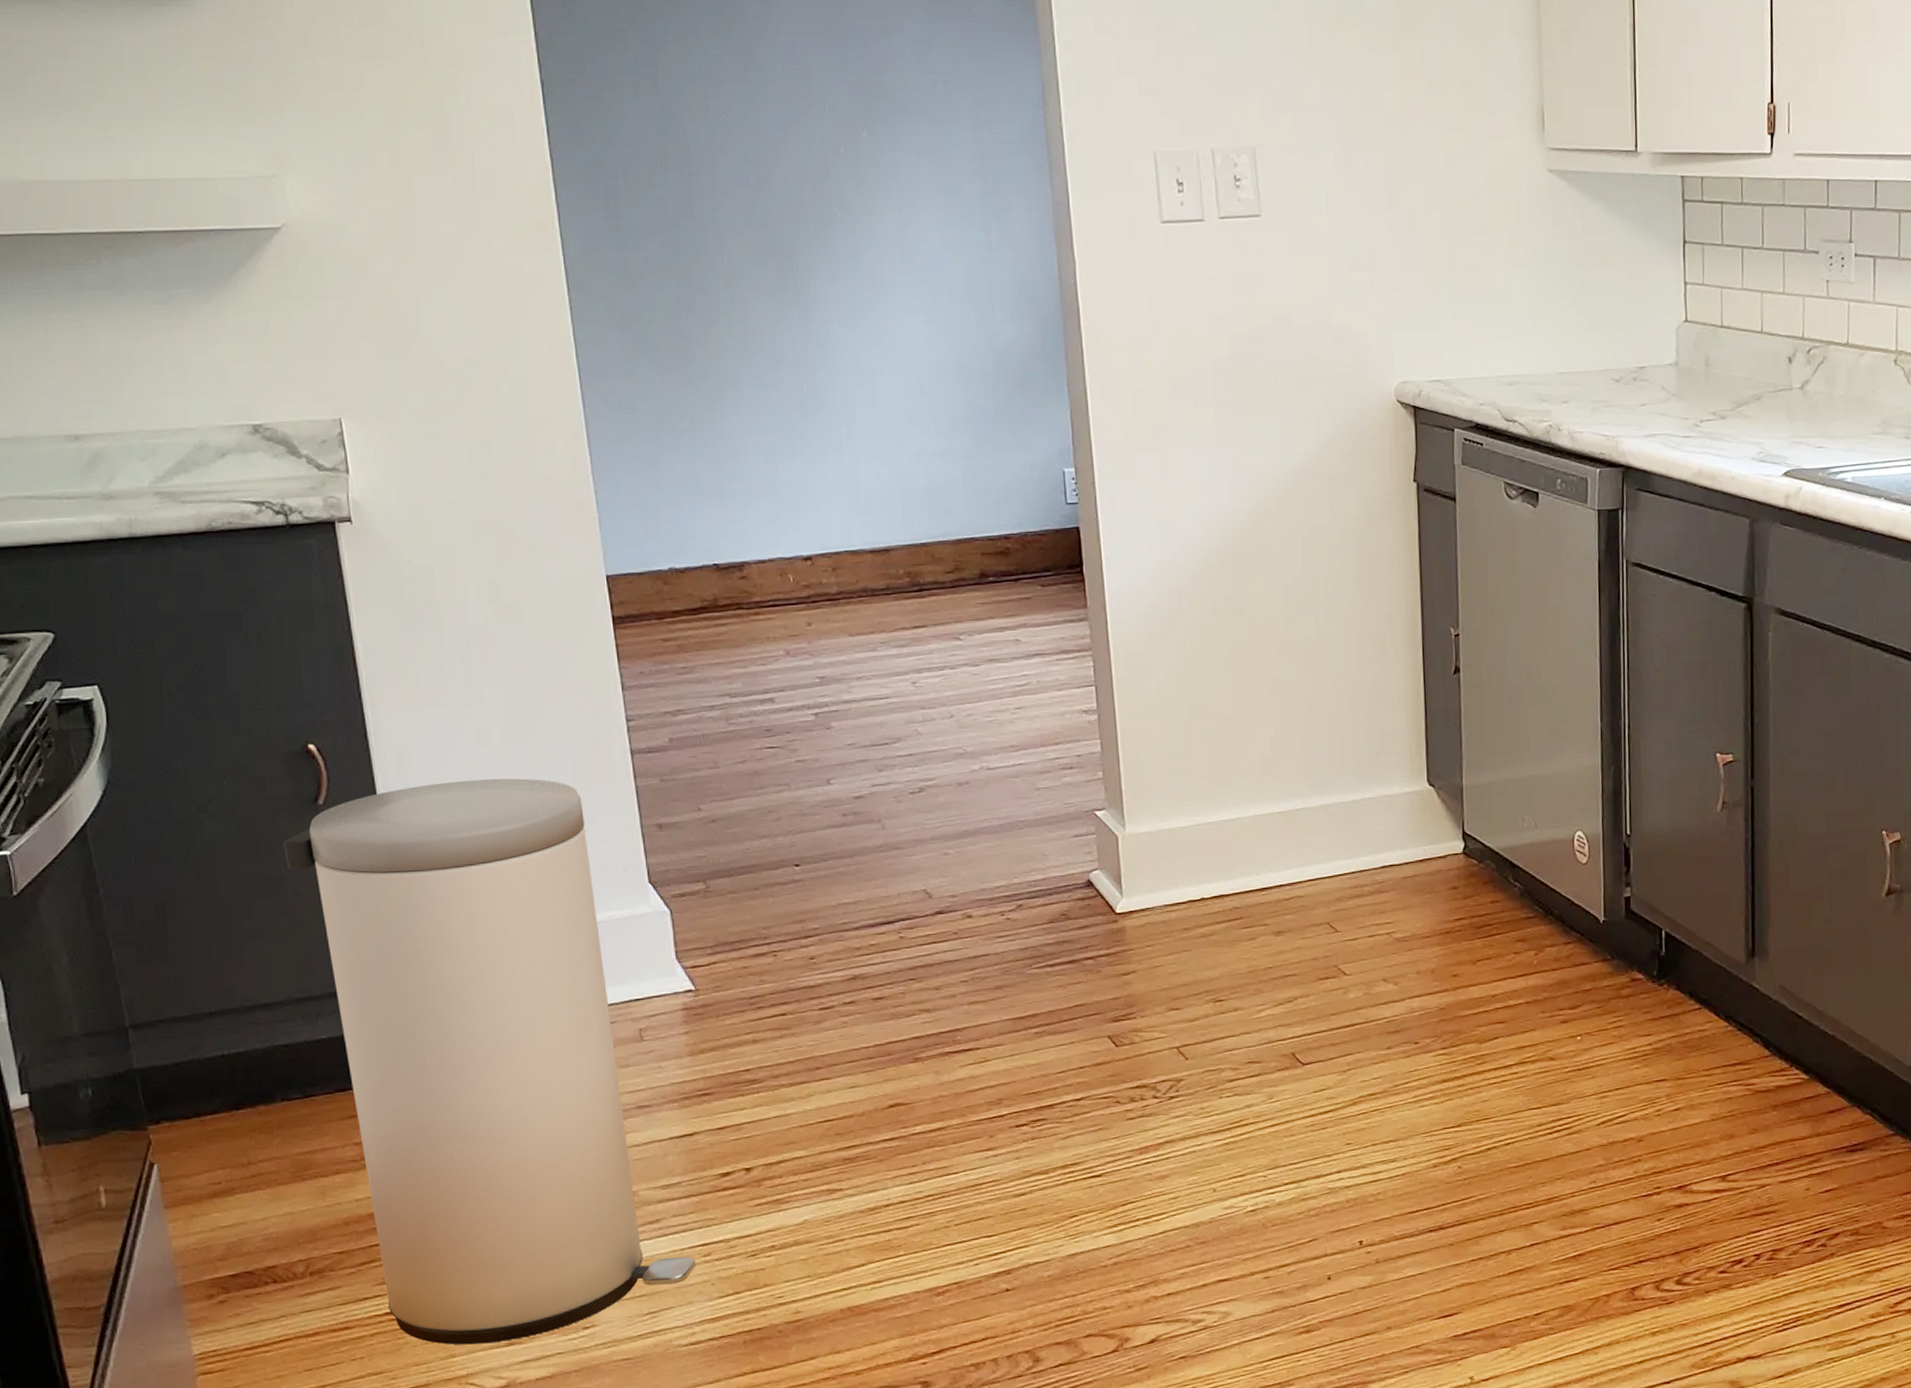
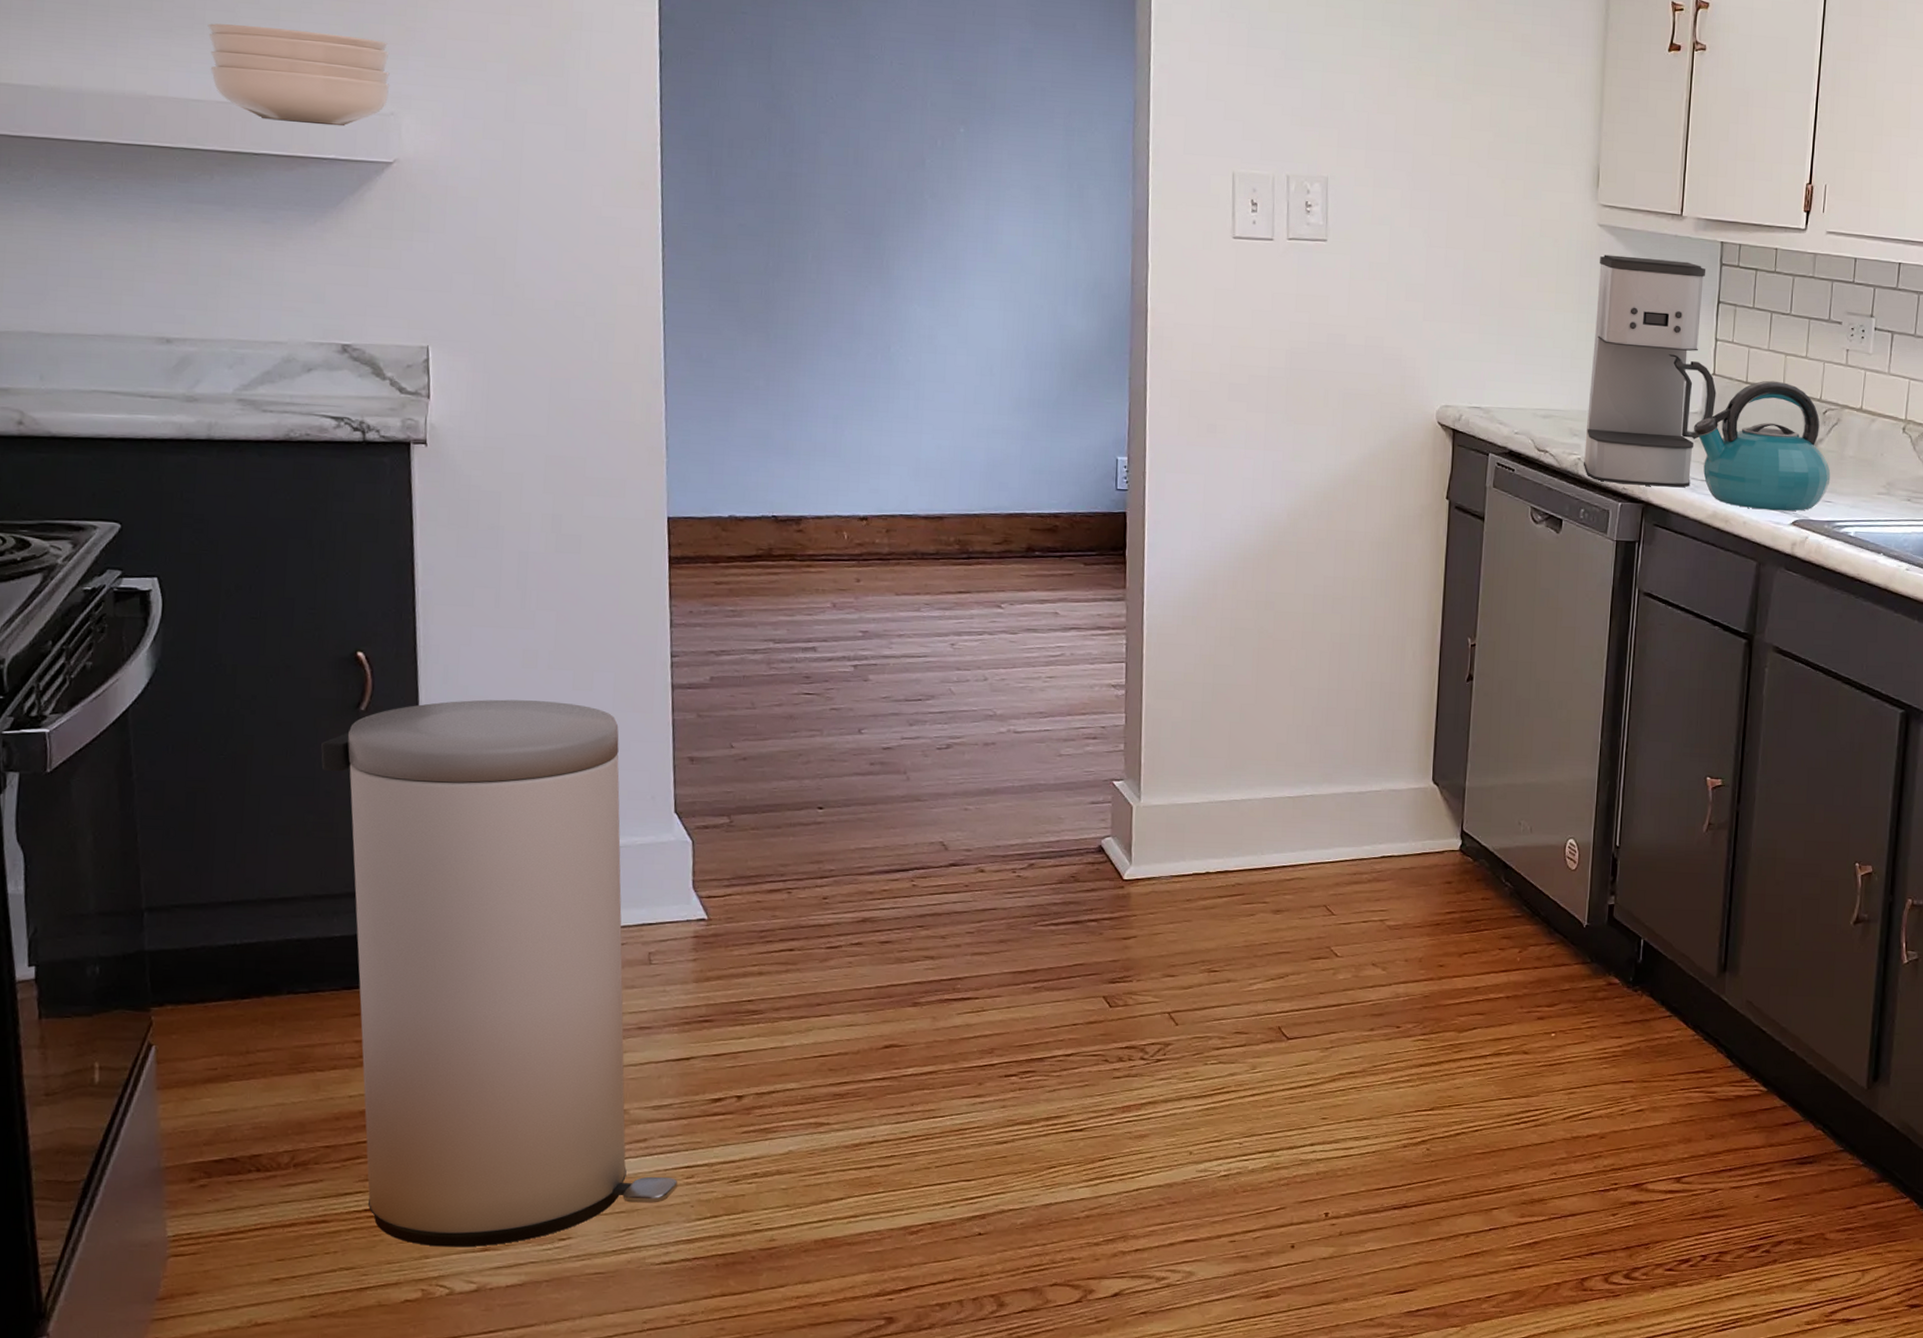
bowl: none [74,95,268,195] -> present [207,23,390,127]
coffee maker: none [1553,201,1691,449] -> present [1583,254,1717,488]
kettle: none [1669,321,1821,463] -> present [1693,380,1831,511]

